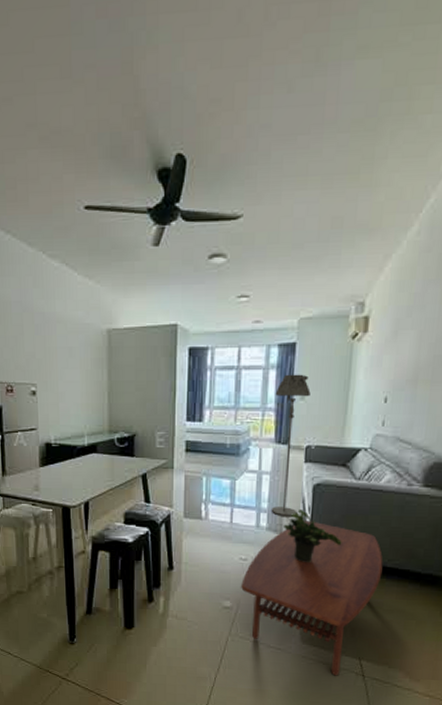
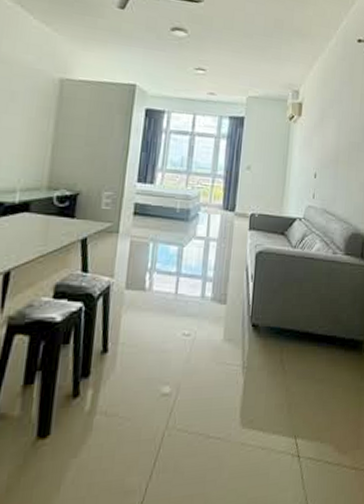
coffee table: present [241,521,383,676] -> none [182,289,315,462]
floor lamp: present [271,374,311,516] -> none [216,144,256,285]
potted plant: present [284,508,342,563] -> none [228,277,280,335]

